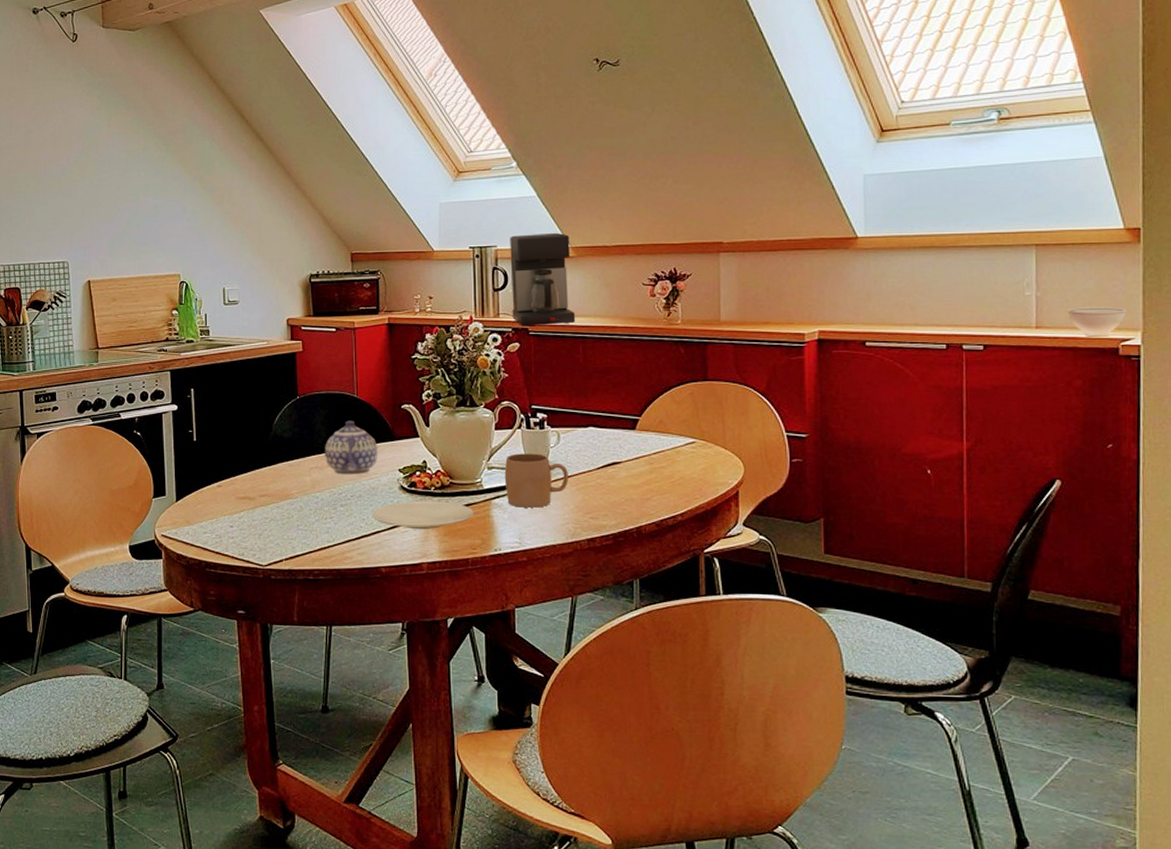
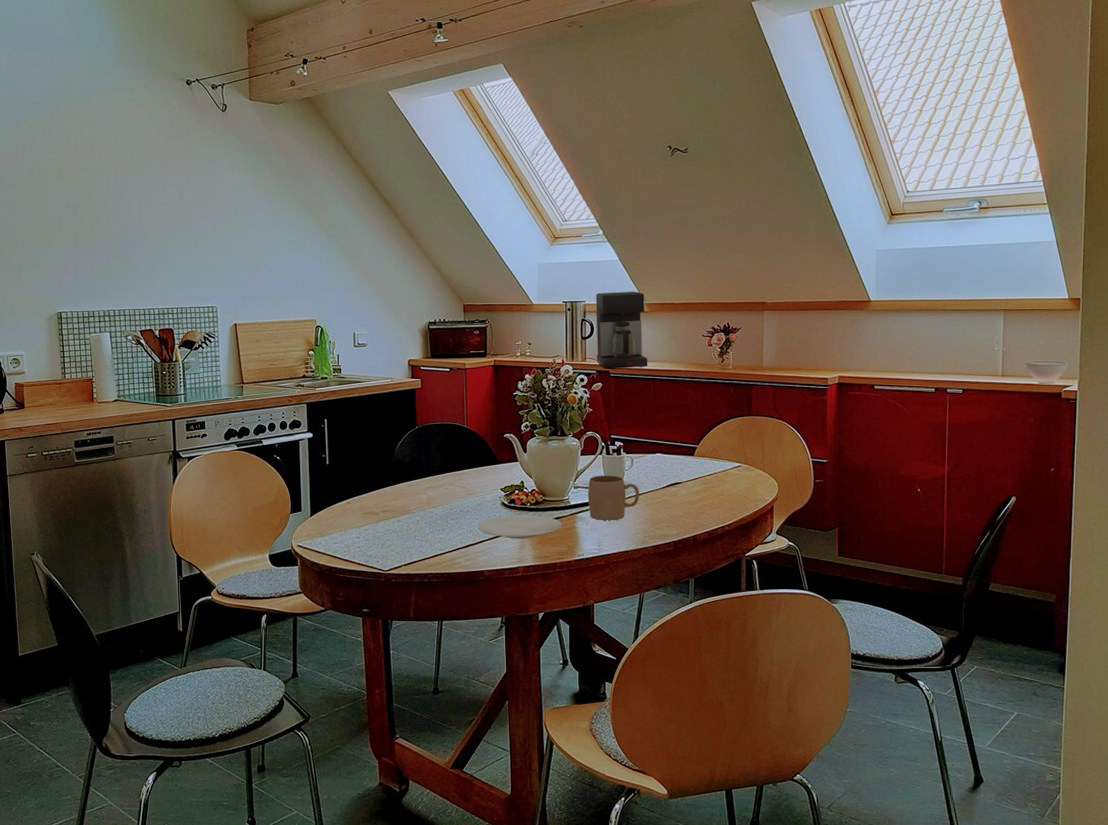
teapot: present [324,420,378,476] -> none [438,447,484,494]

